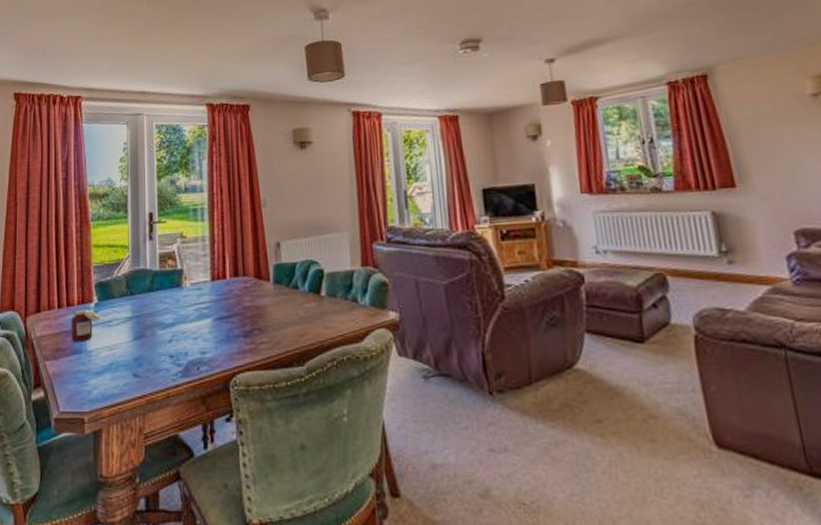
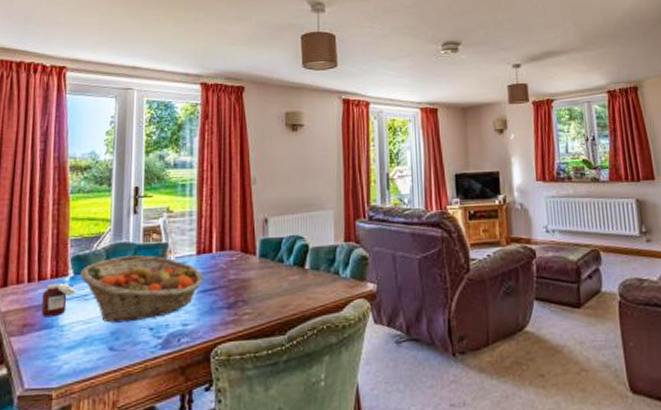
fruit basket: none [103,281,219,350] -> present [80,254,204,323]

